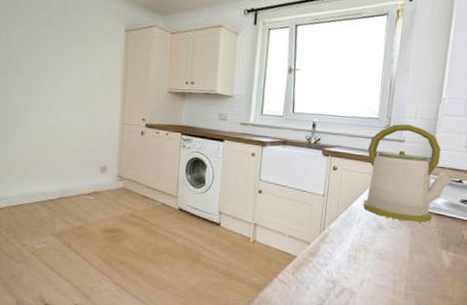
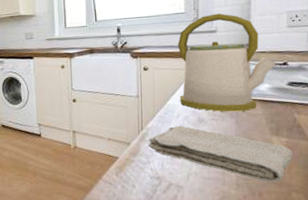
washcloth: none [327,230,458,295] -> present [148,126,293,182]

